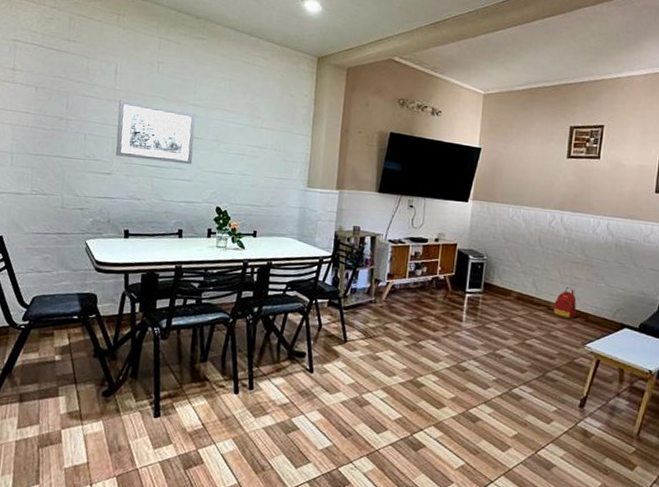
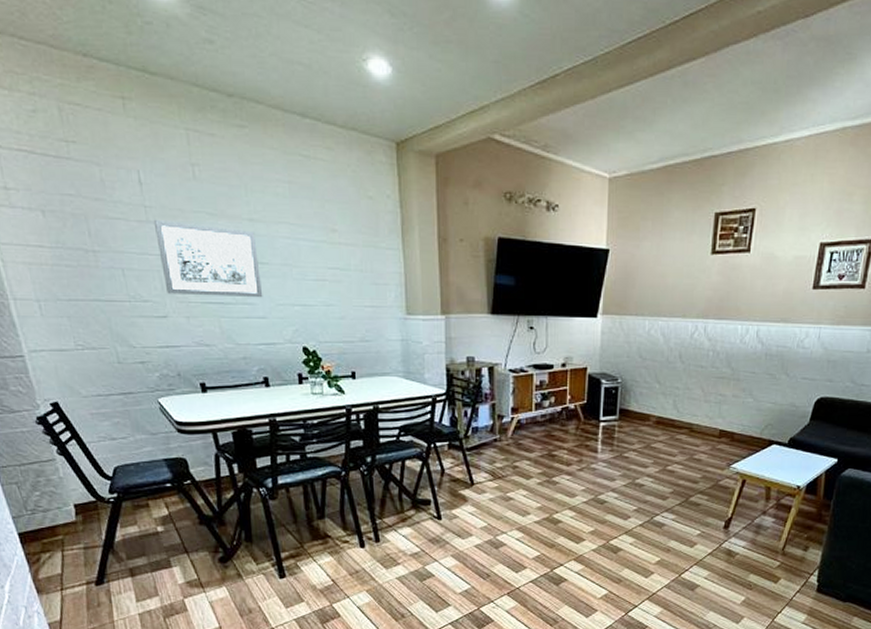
backpack: present [553,287,576,319] -> none [696,406,721,440]

